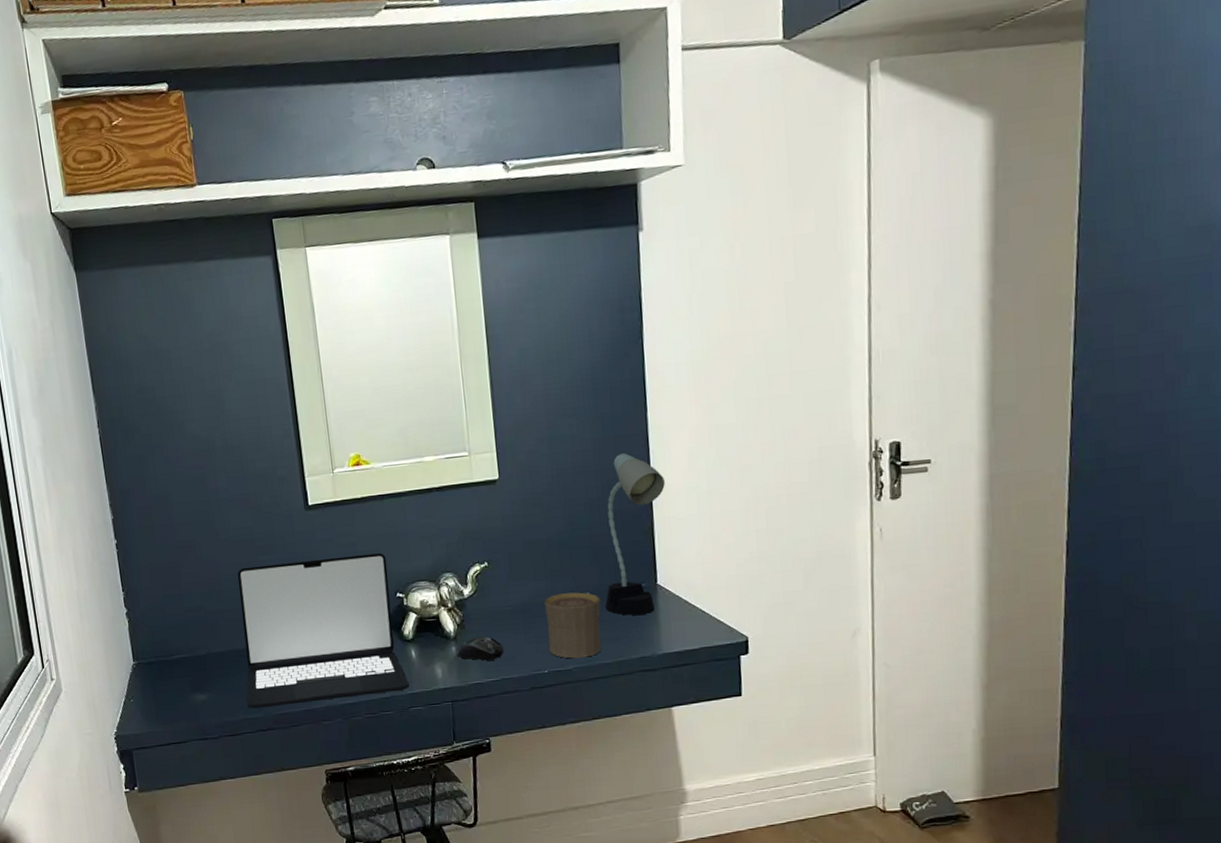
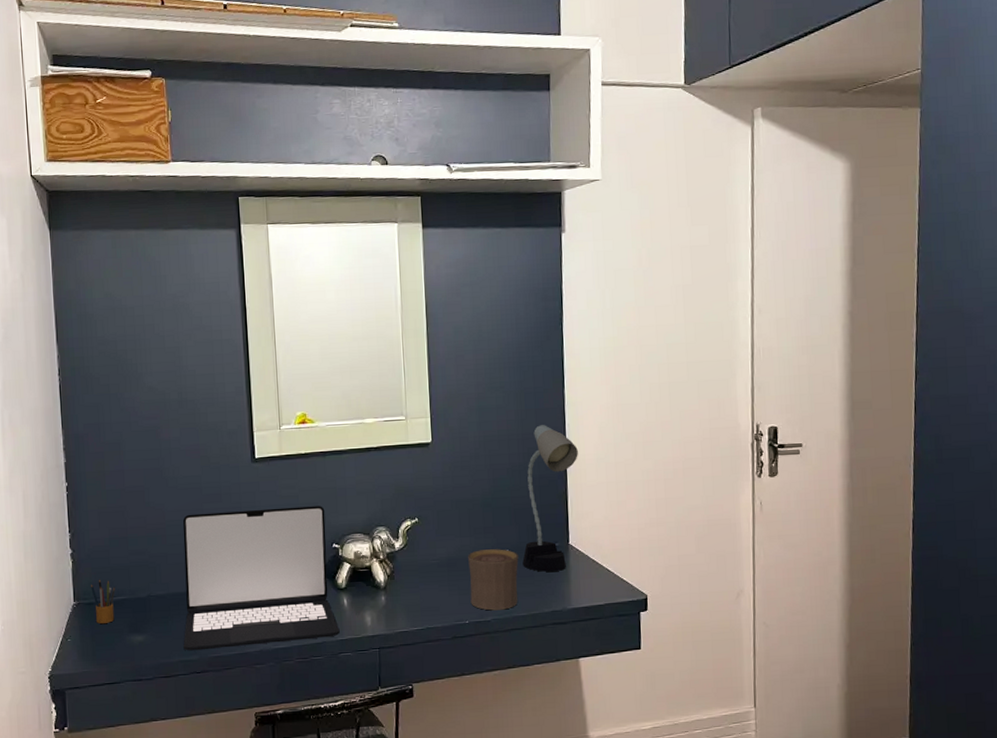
pencil box: none [148,638,176,683] -> present [90,579,115,624]
computer mouse: present [456,636,504,661] -> none [385,587,430,610]

